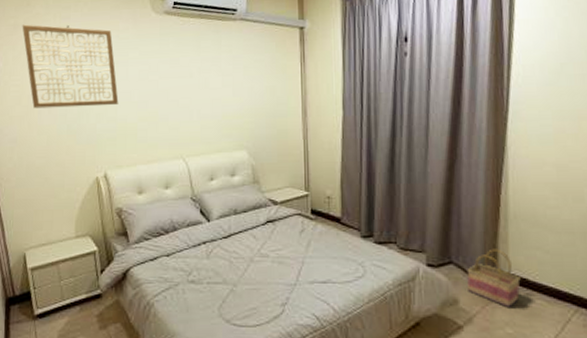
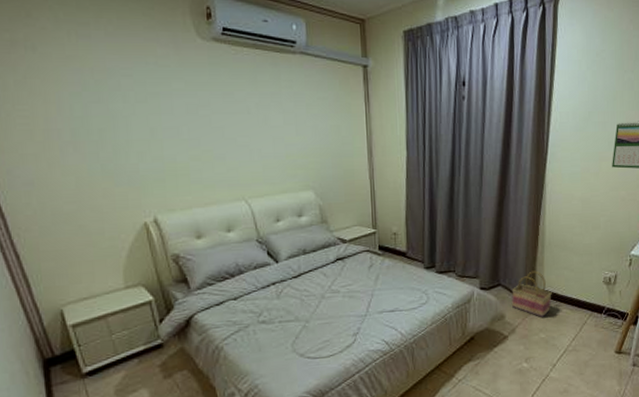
wall art: present [22,24,119,109] -> none [22,40,165,145]

